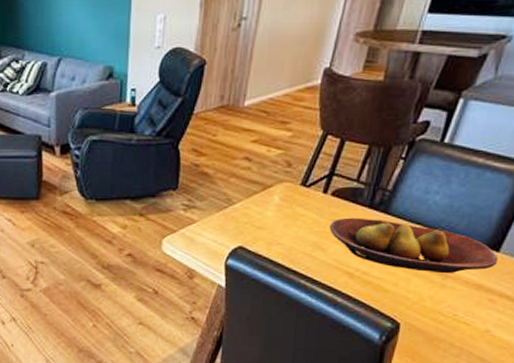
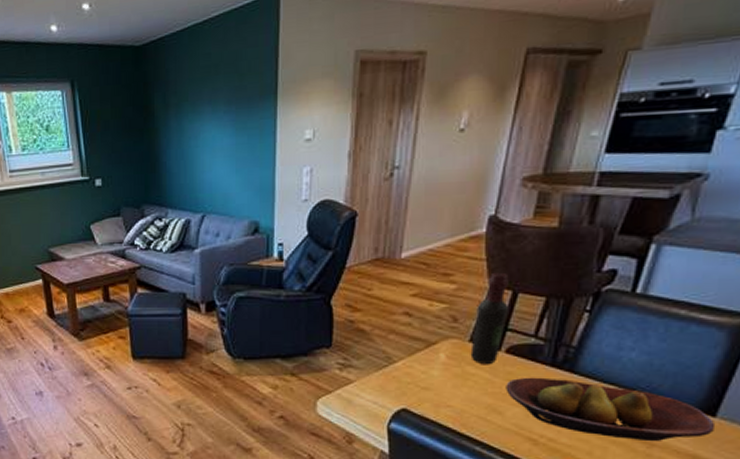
wine bottle: none [301,121,338,205] -> present [470,272,510,364]

